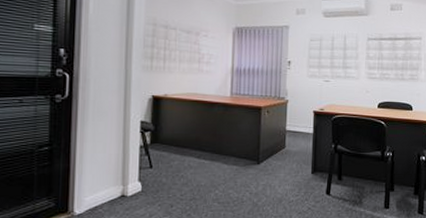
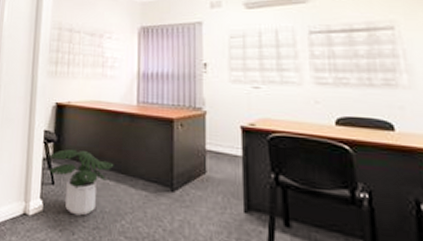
potted plant: none [146,136,209,191] -> present [48,148,114,216]

